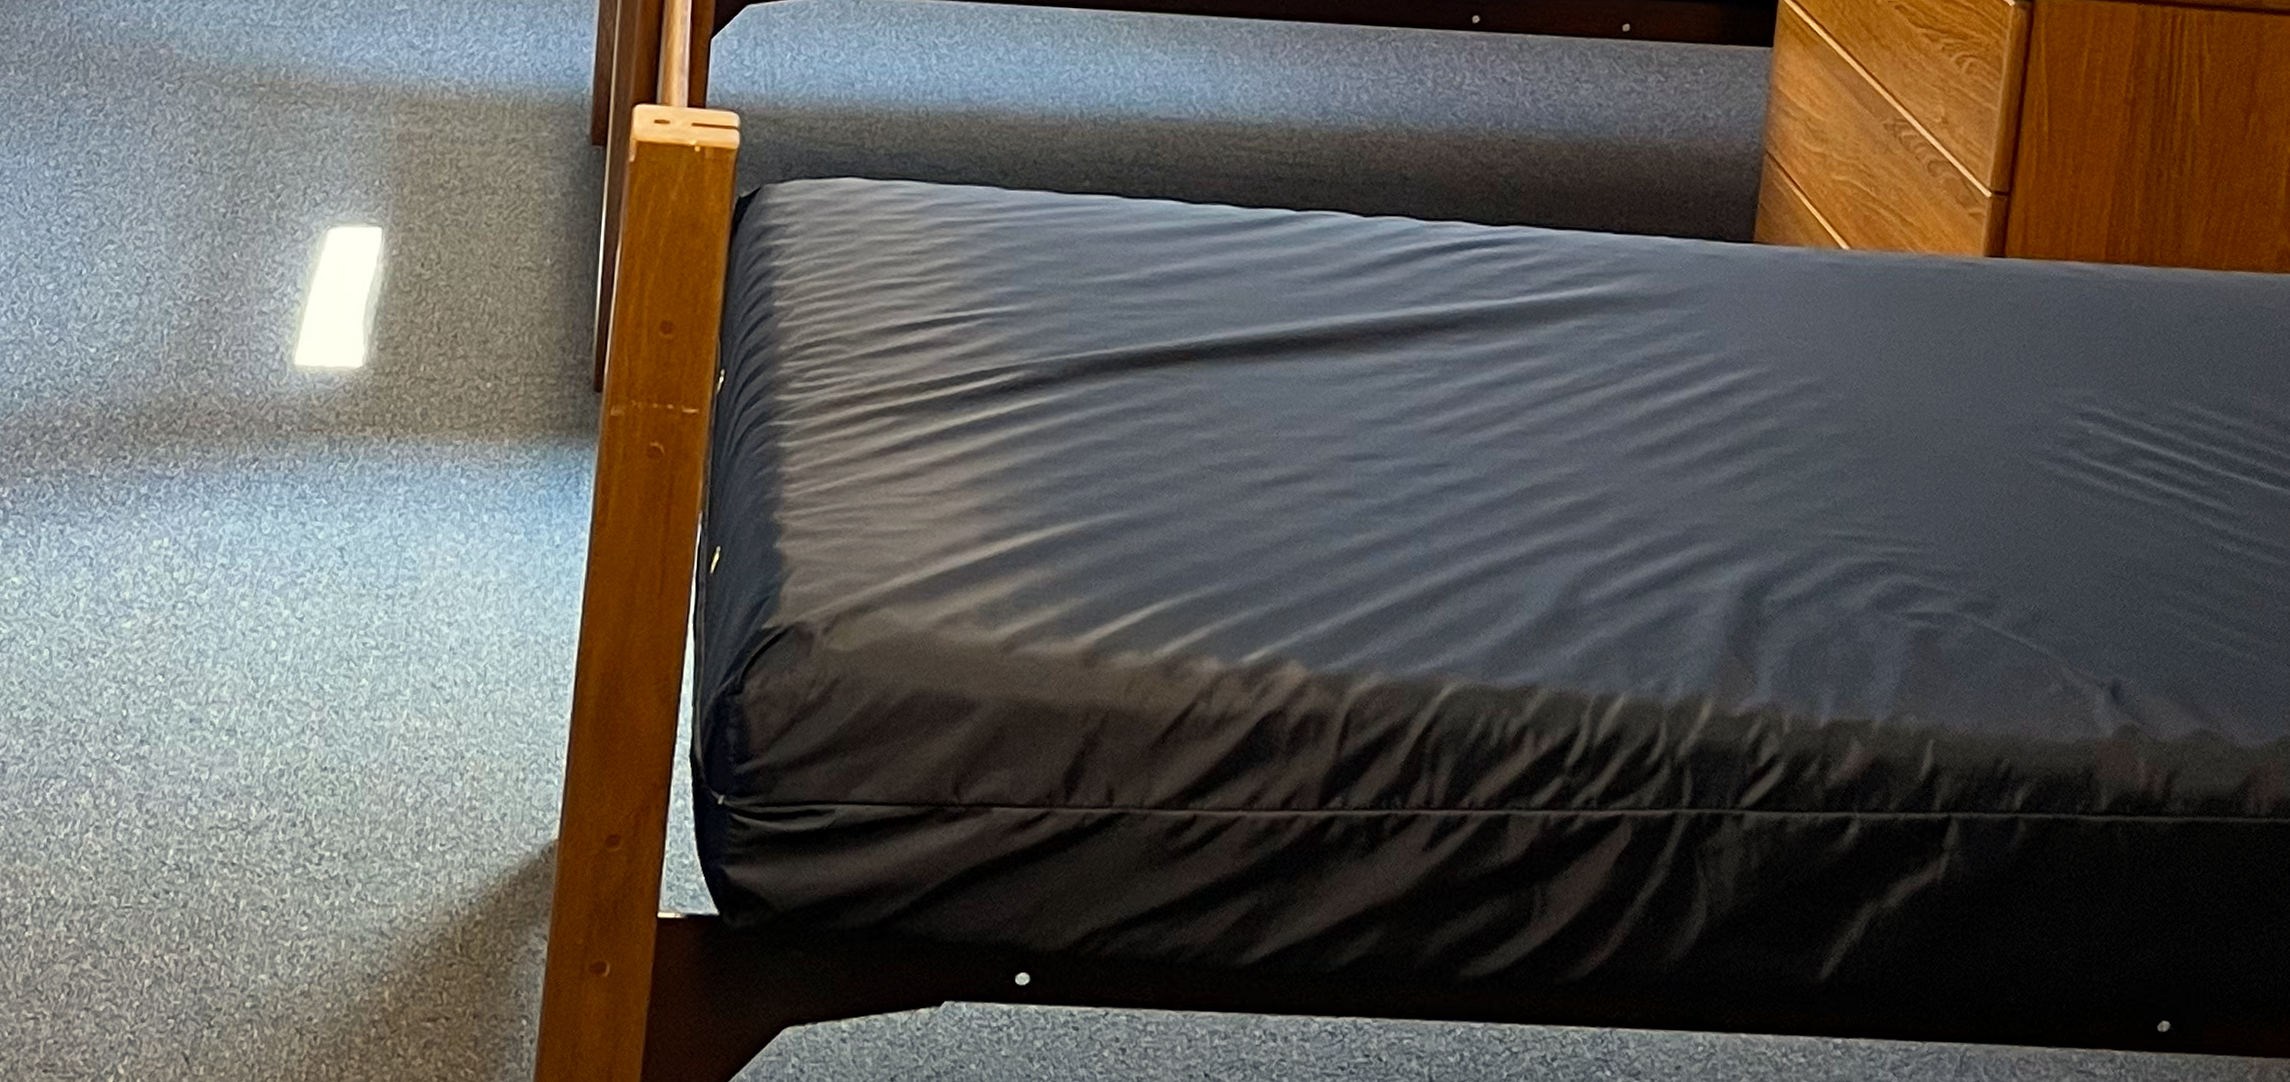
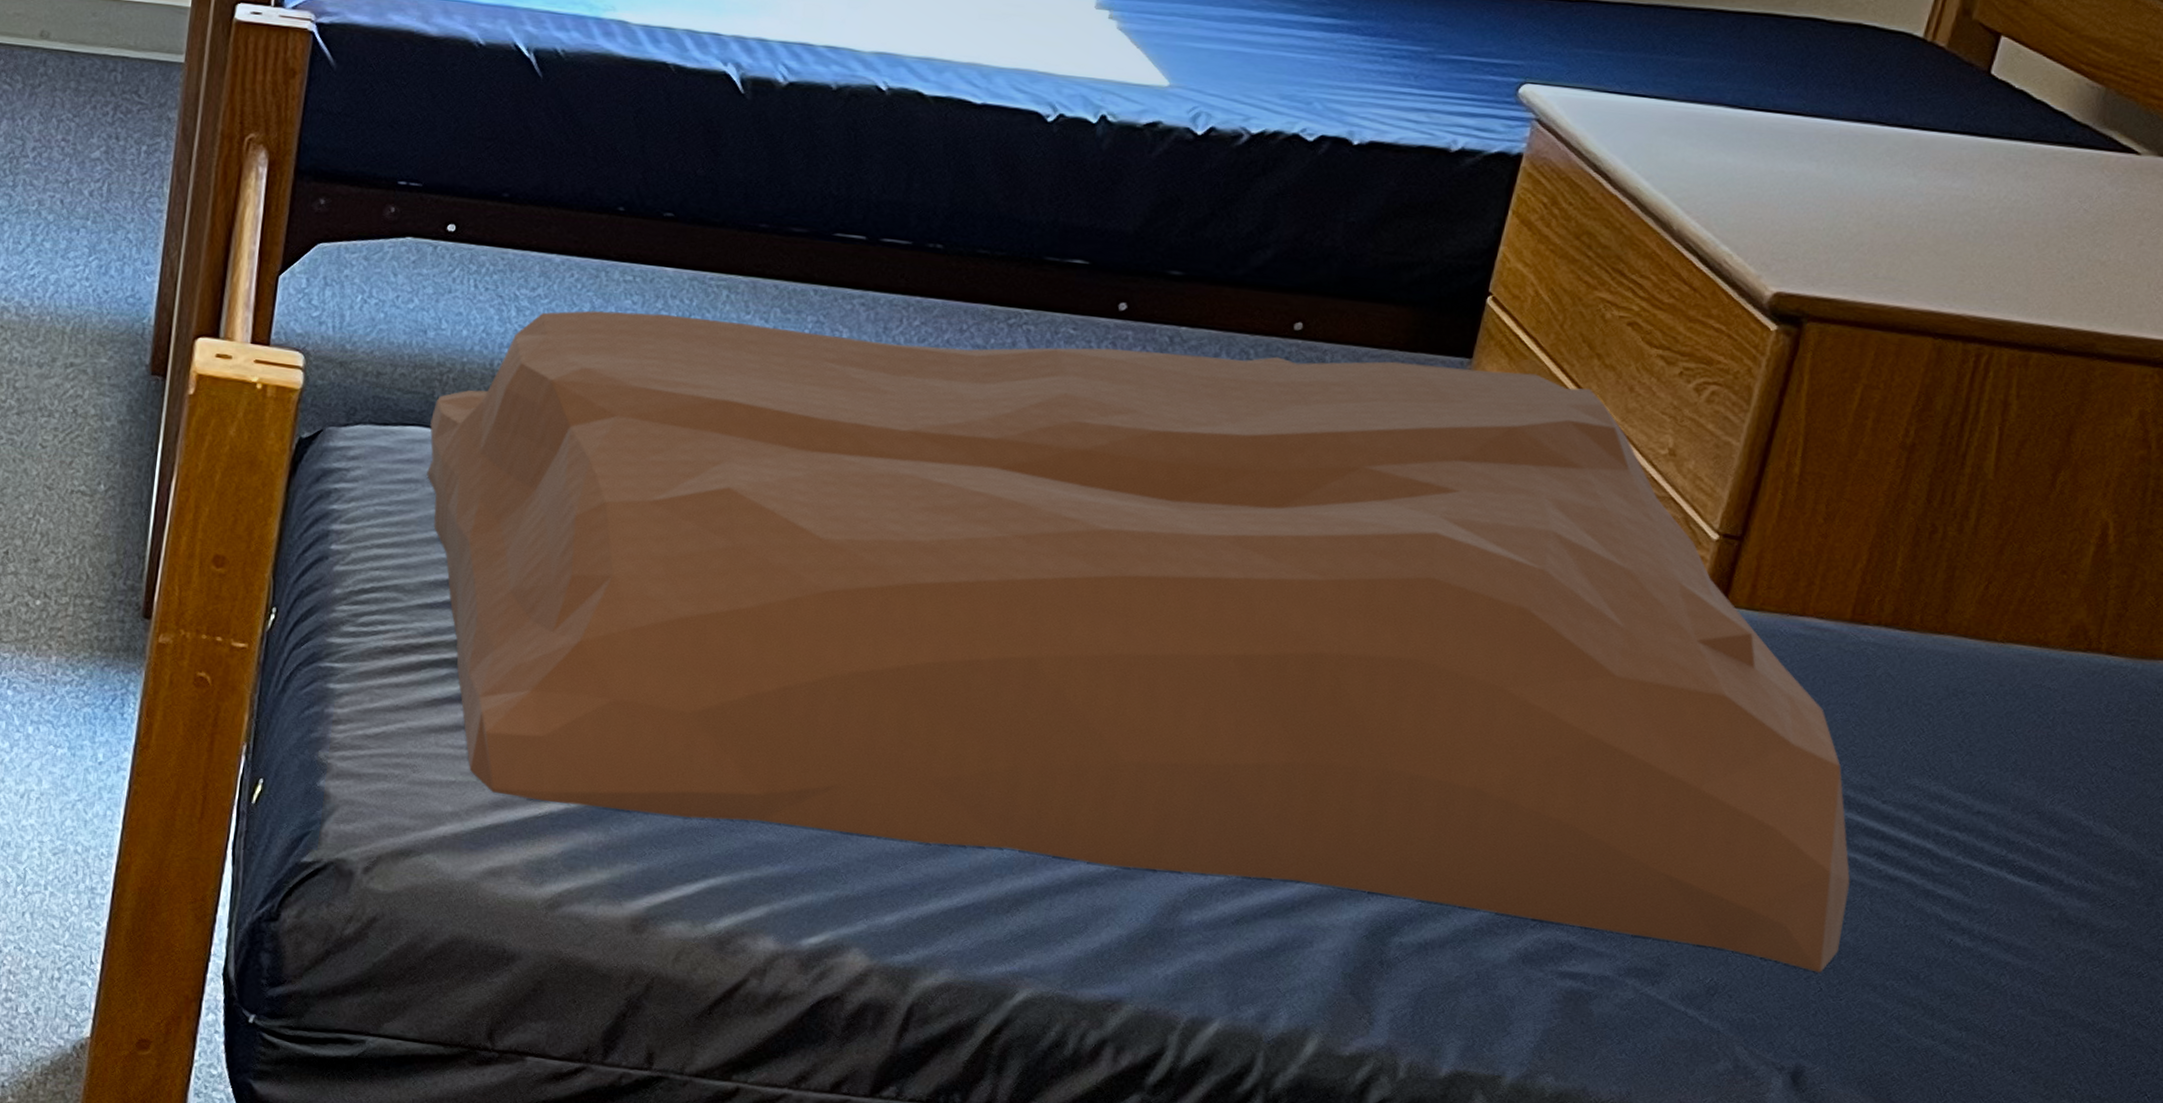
blanket: none [862,52,2135,591] -> present [427,310,1850,973]

